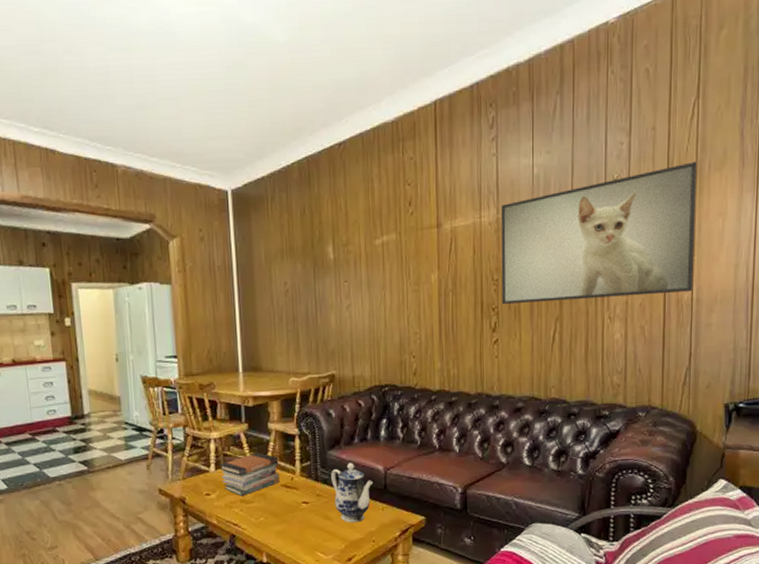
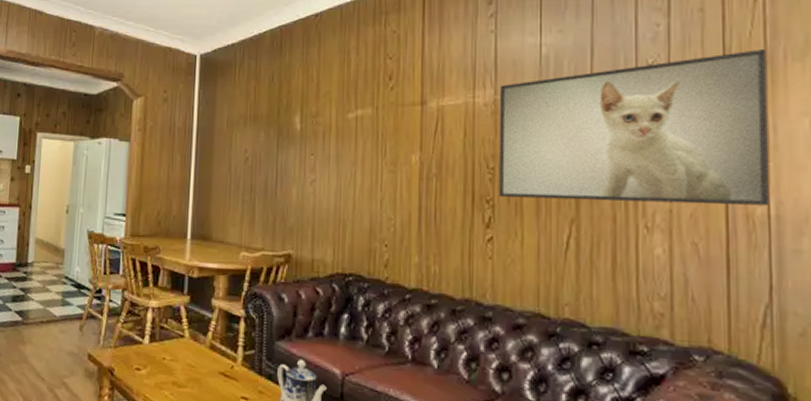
book stack: present [219,452,280,496] -> none [154,330,219,378]

